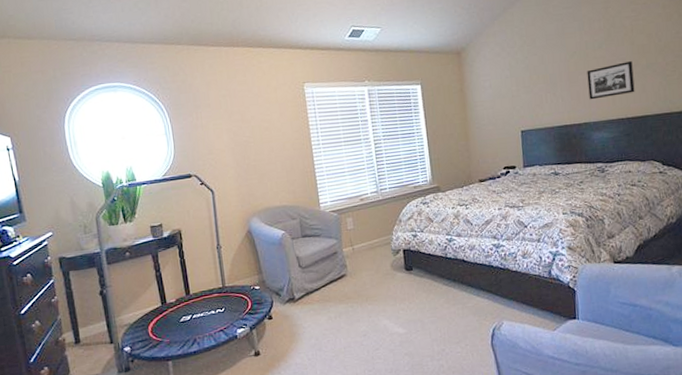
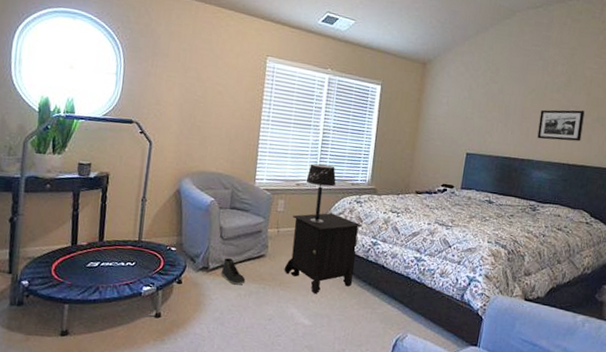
sneaker: none [307,285,333,309] -> present [220,258,246,285]
nightstand: none [364,220,437,302] -> present [284,213,362,294]
table lamp: none [368,174,399,233] -> present [306,163,336,223]

